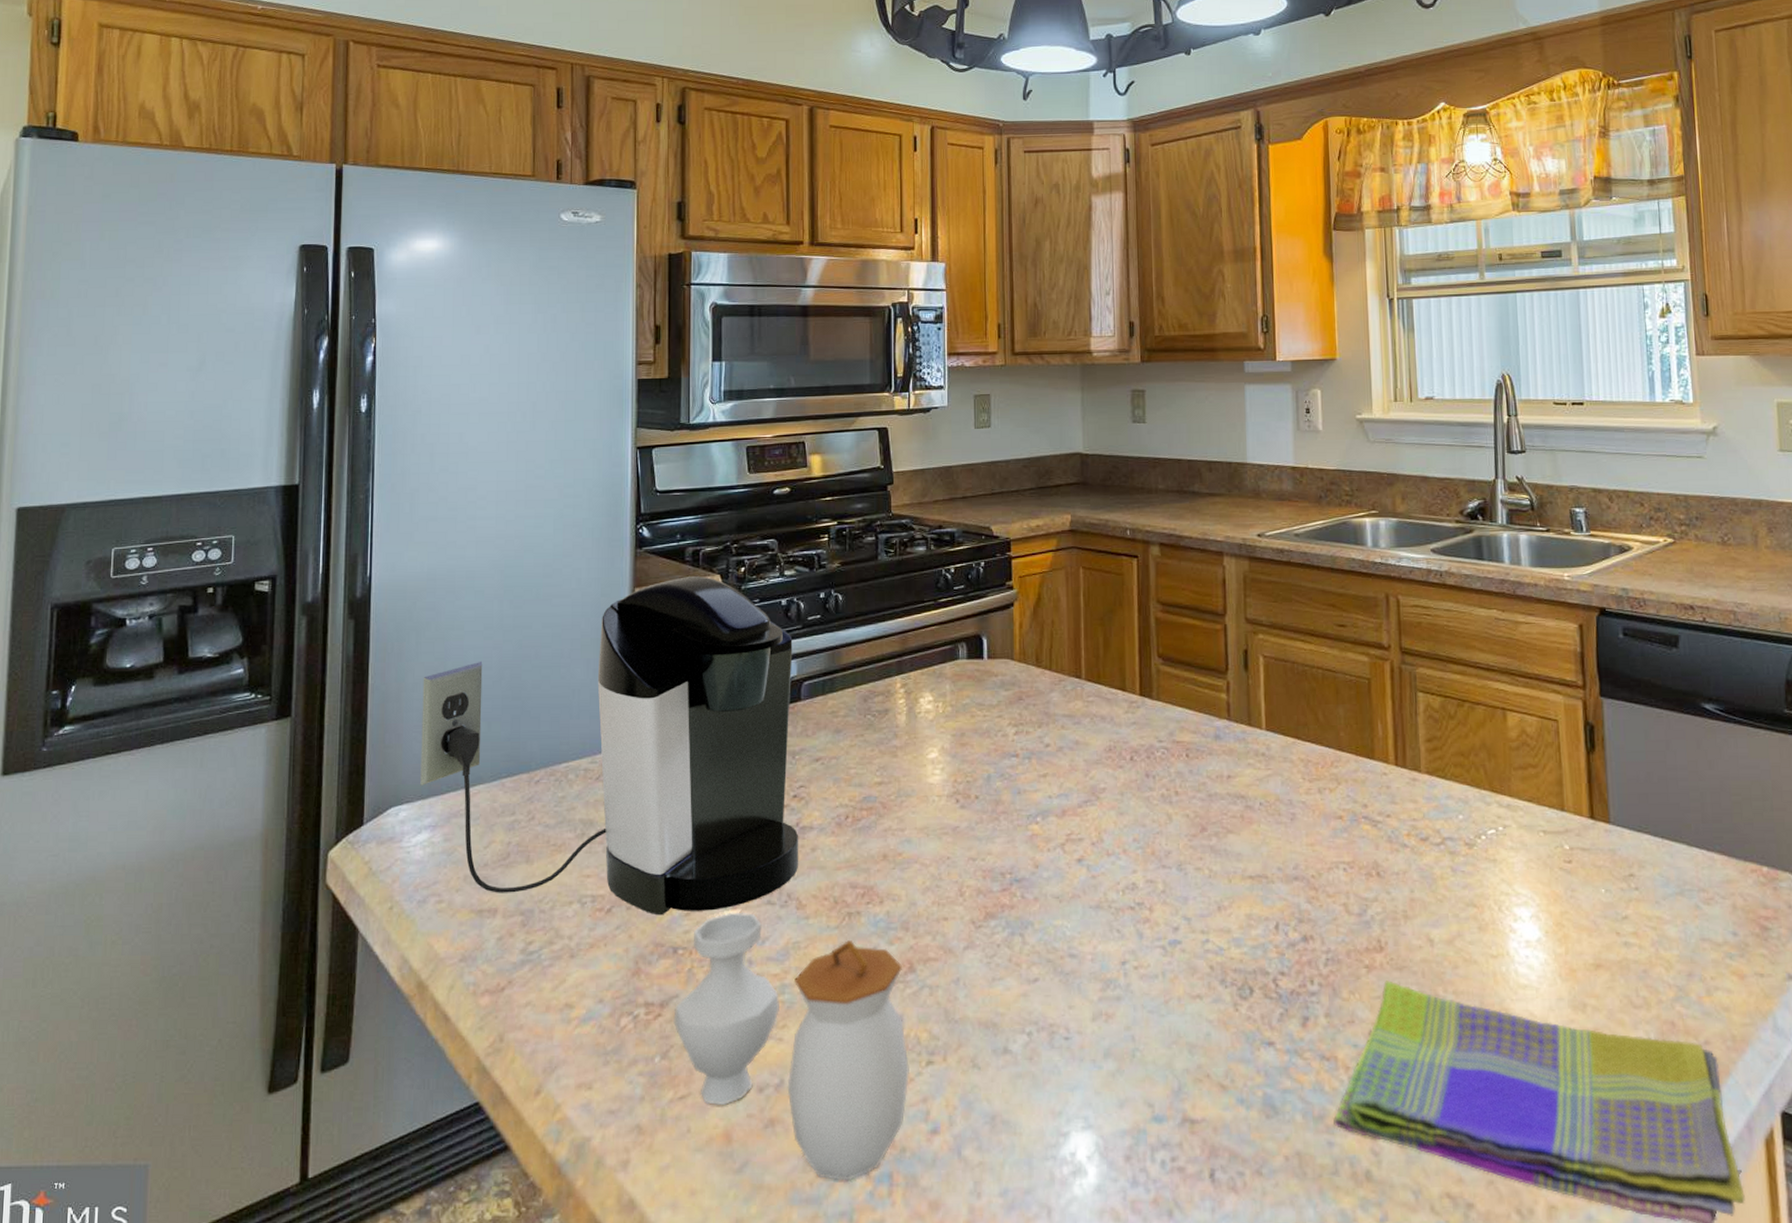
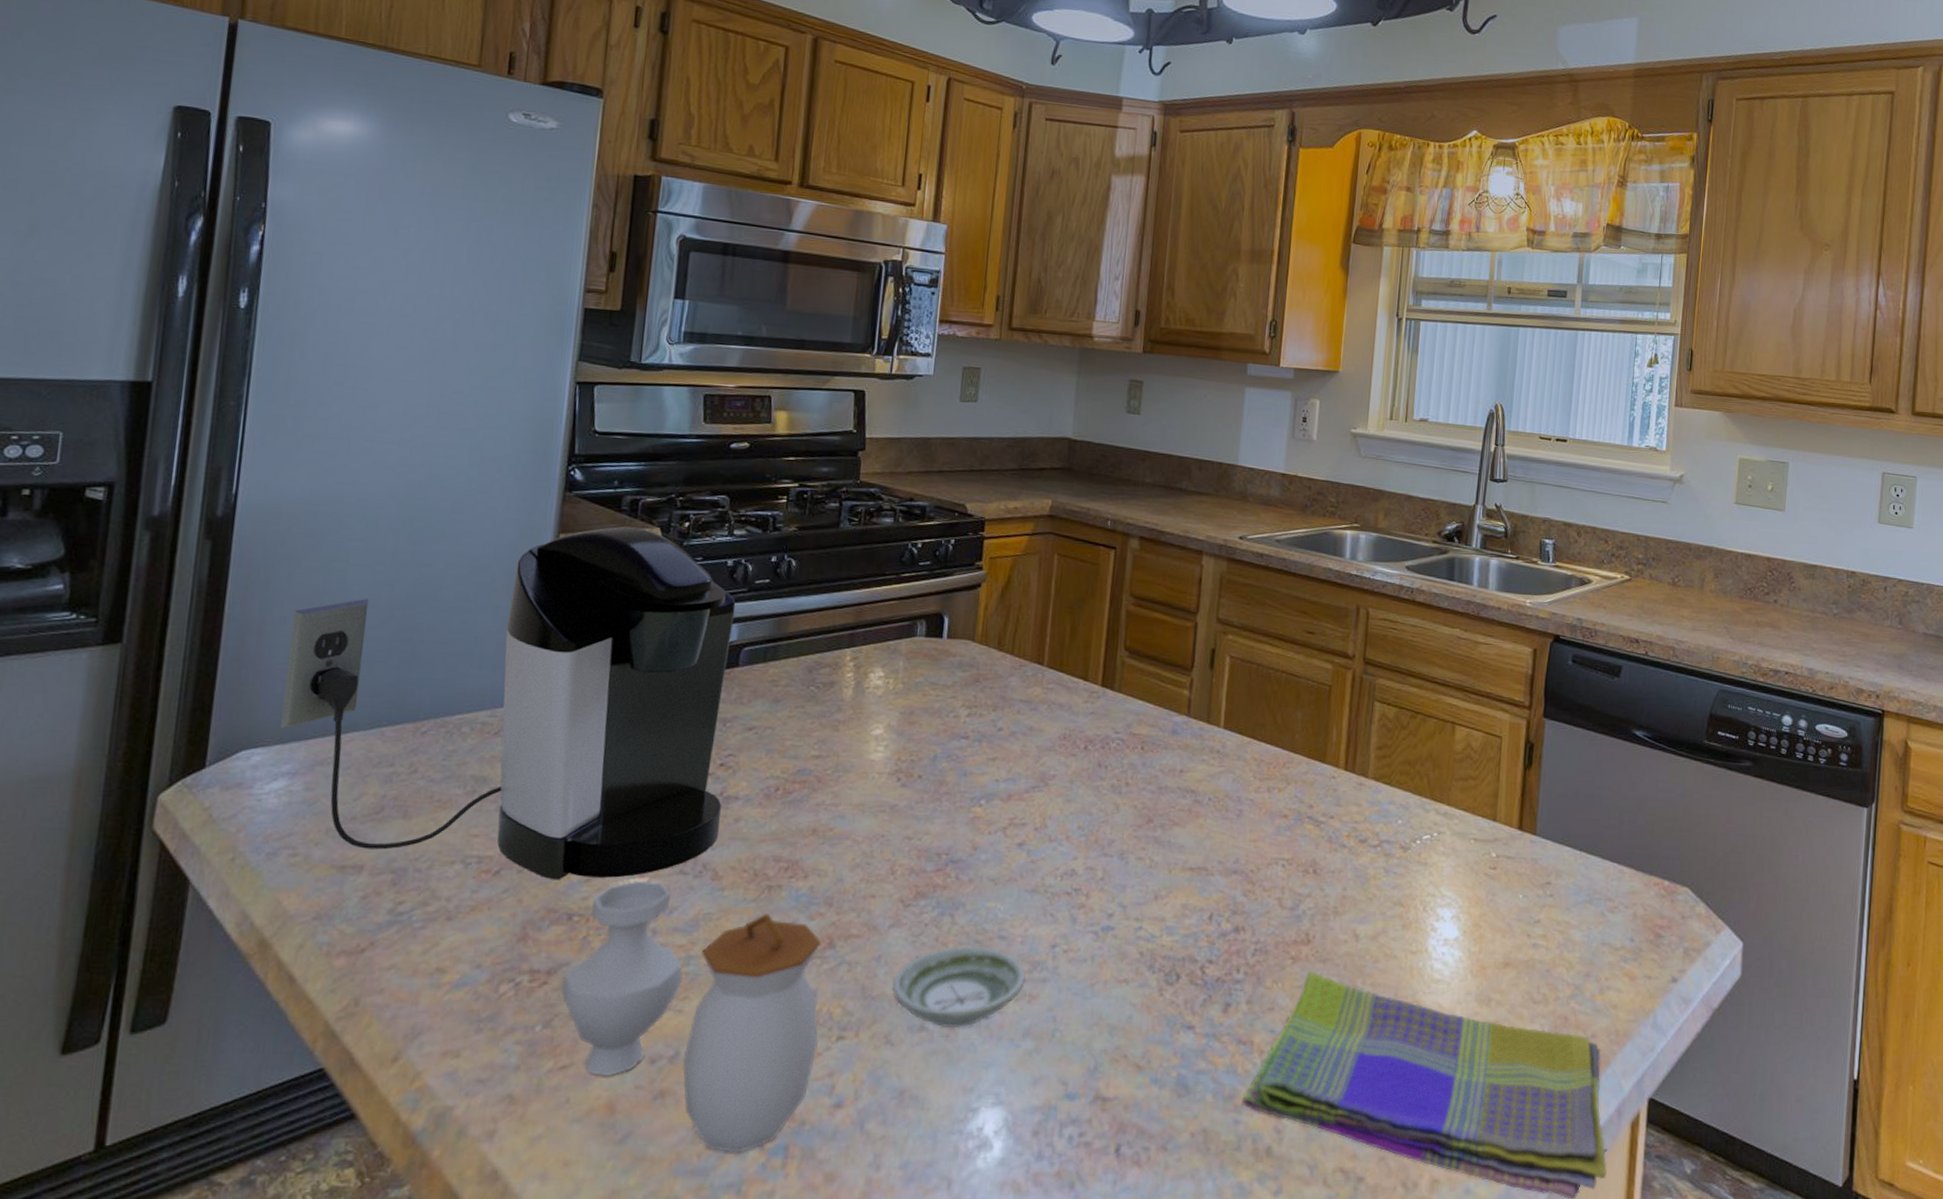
saucer: none [972,965,1100,1050] -> present [891,946,1026,1028]

